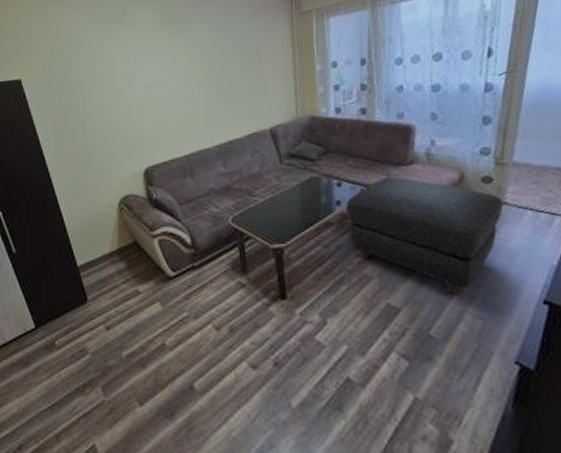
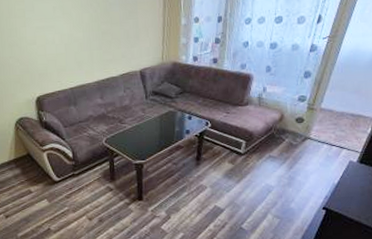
ottoman: present [346,176,504,296] -> none [193,114,308,202]

